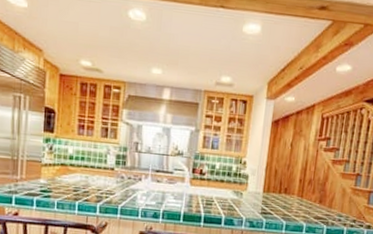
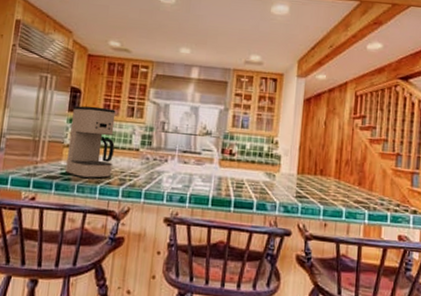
coffee maker: none [45,126,91,196] -> present [65,106,116,179]

